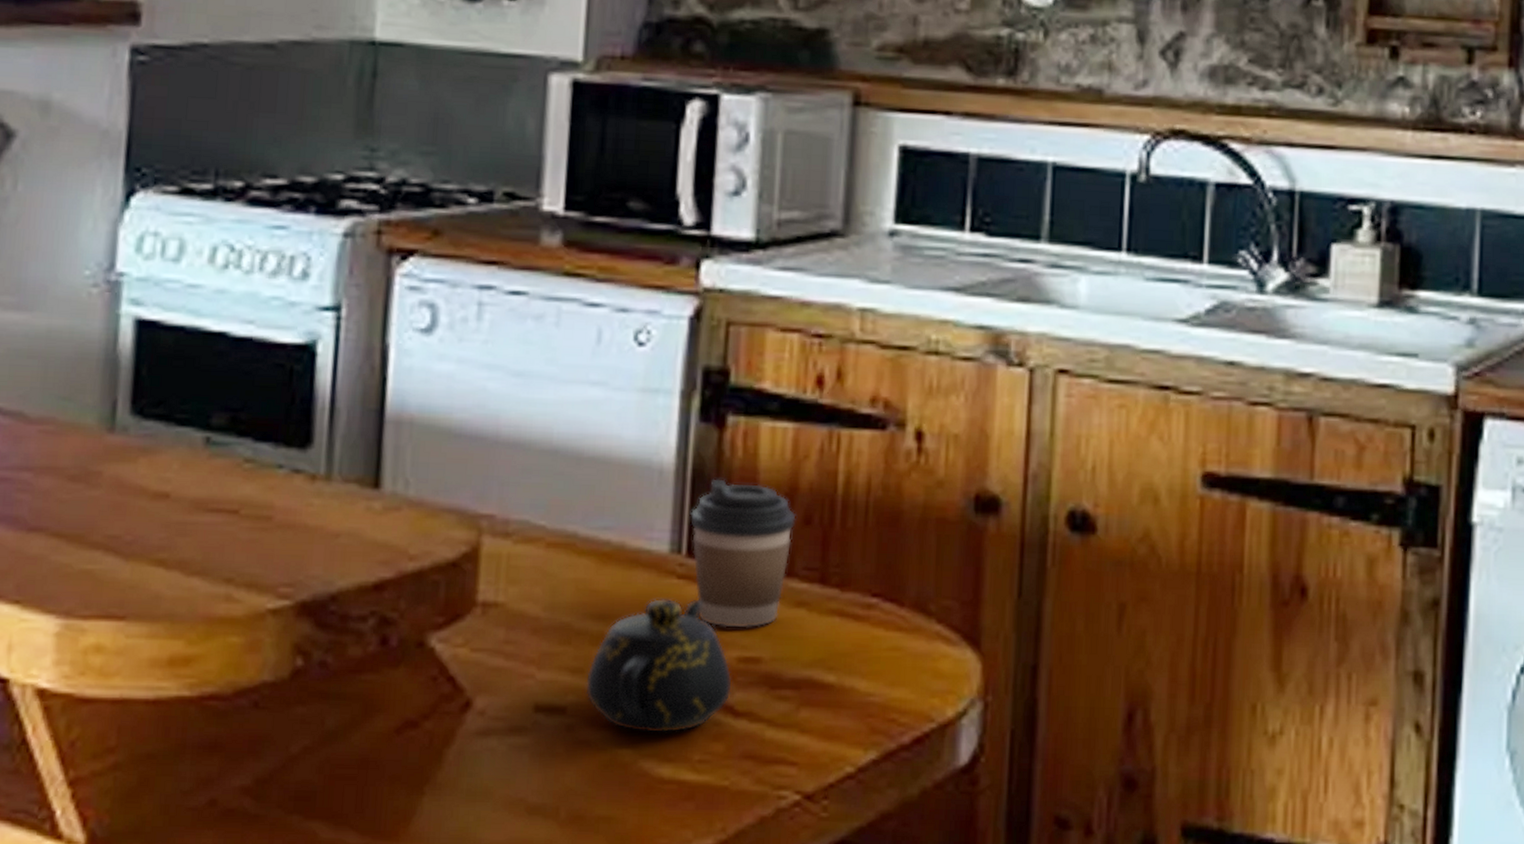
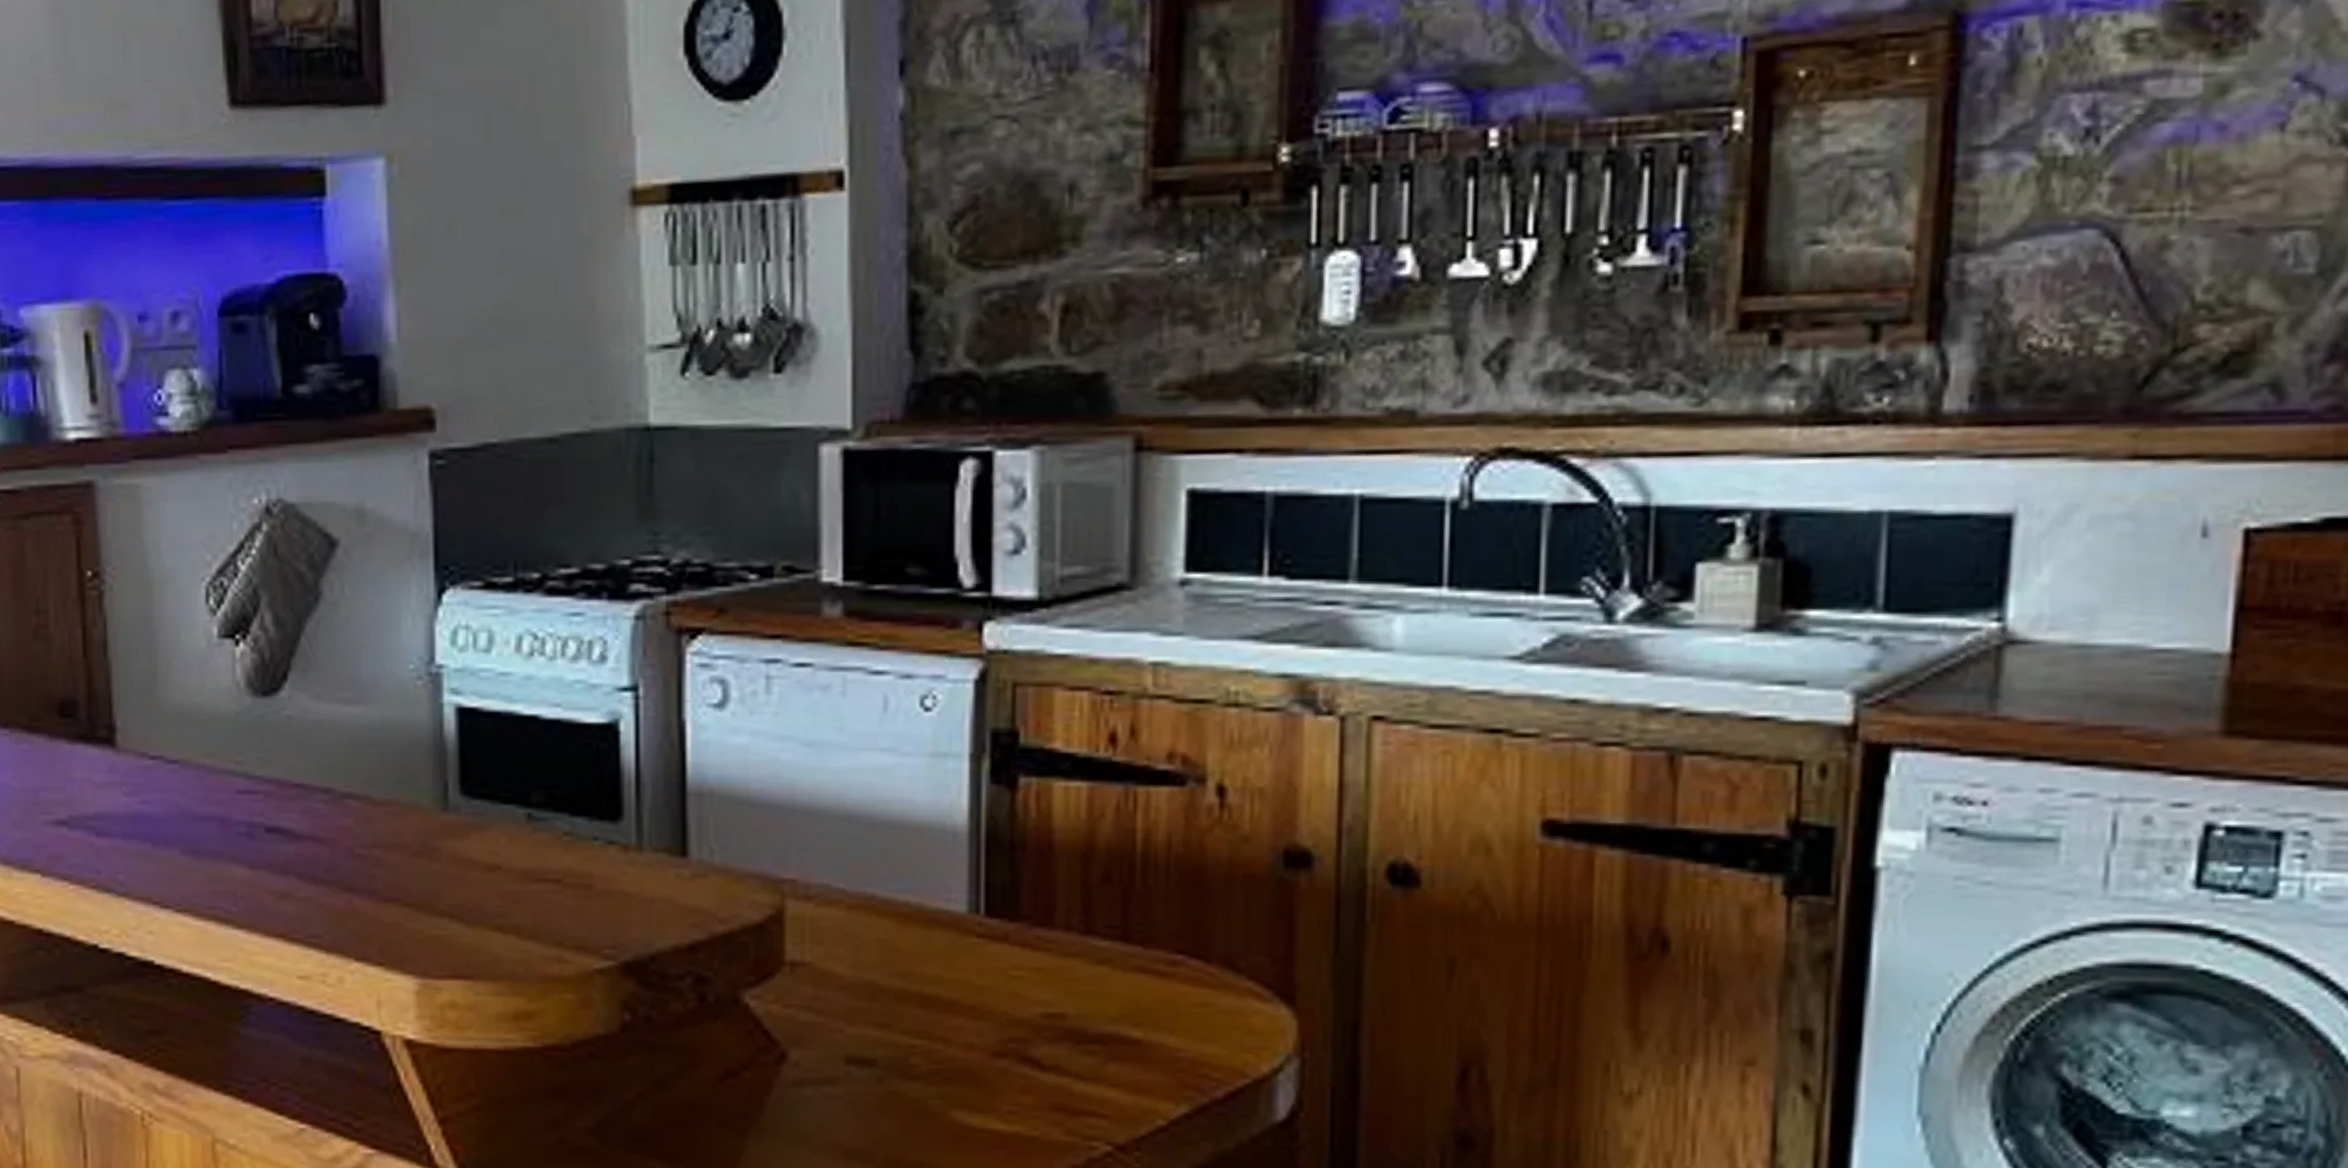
teapot: present [585,598,732,733] -> none [894,956,1037,1085]
coffee cup: present [690,479,796,628] -> none [987,840,1095,985]

